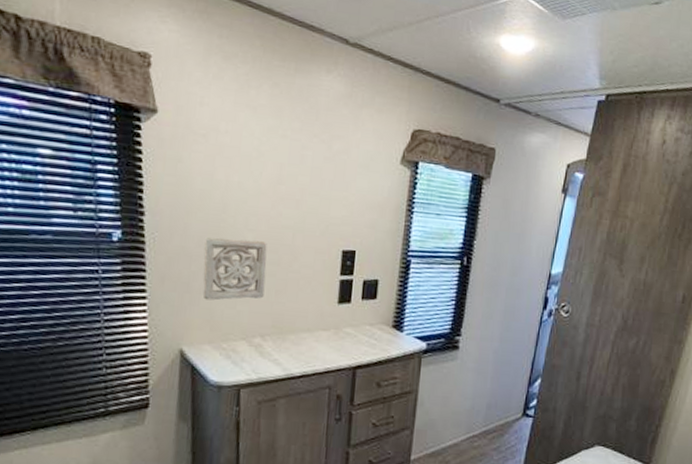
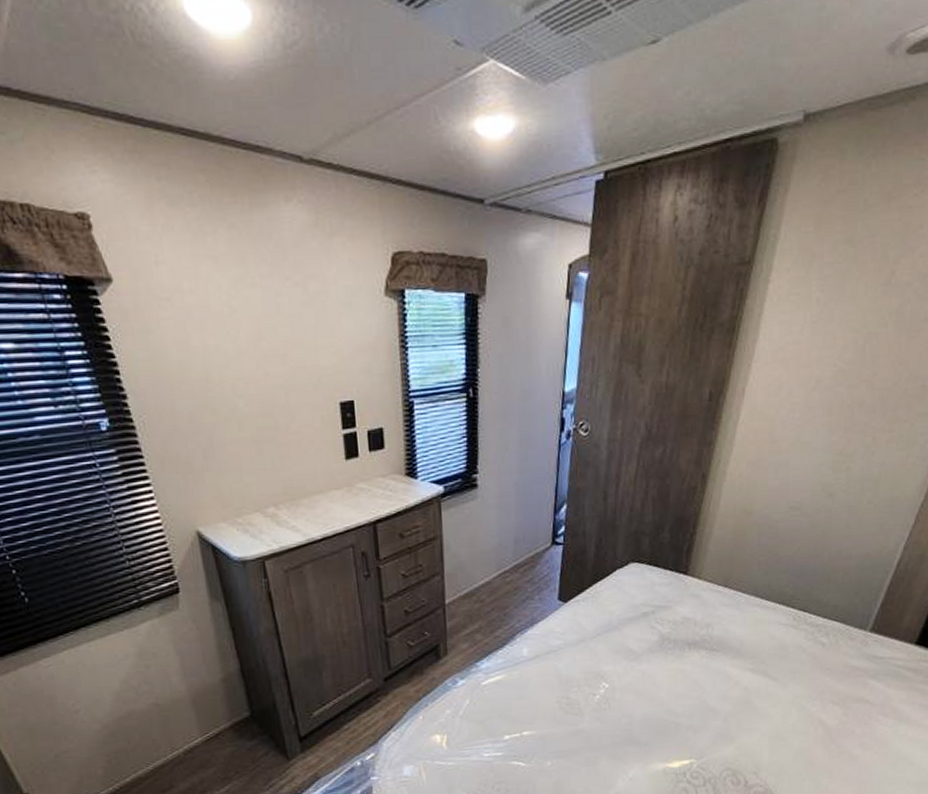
wall ornament: present [202,238,267,301] -> none [195,406,268,477]

